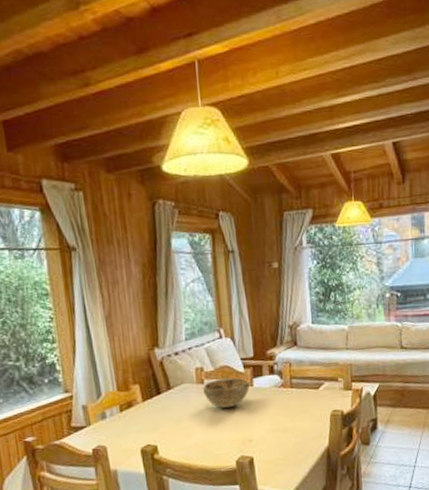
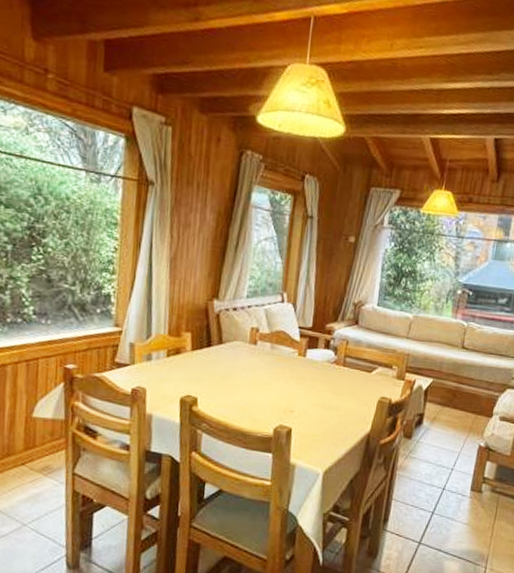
decorative bowl: present [203,377,250,408] -> none [254,343,302,375]

